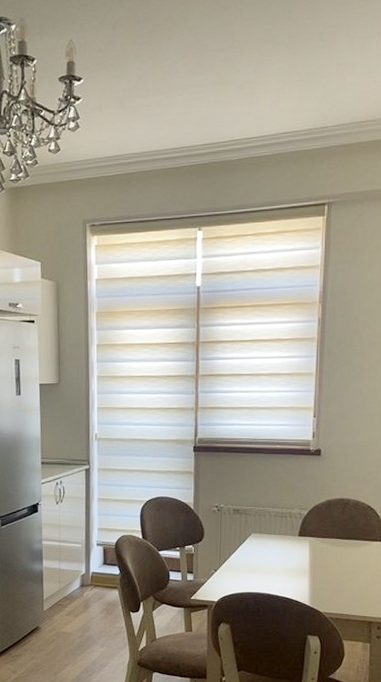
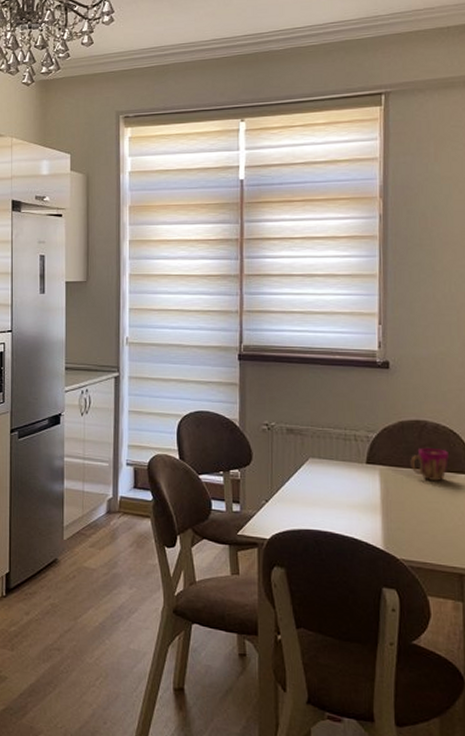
cup: none [334,520,365,548] -> present [410,447,449,481]

